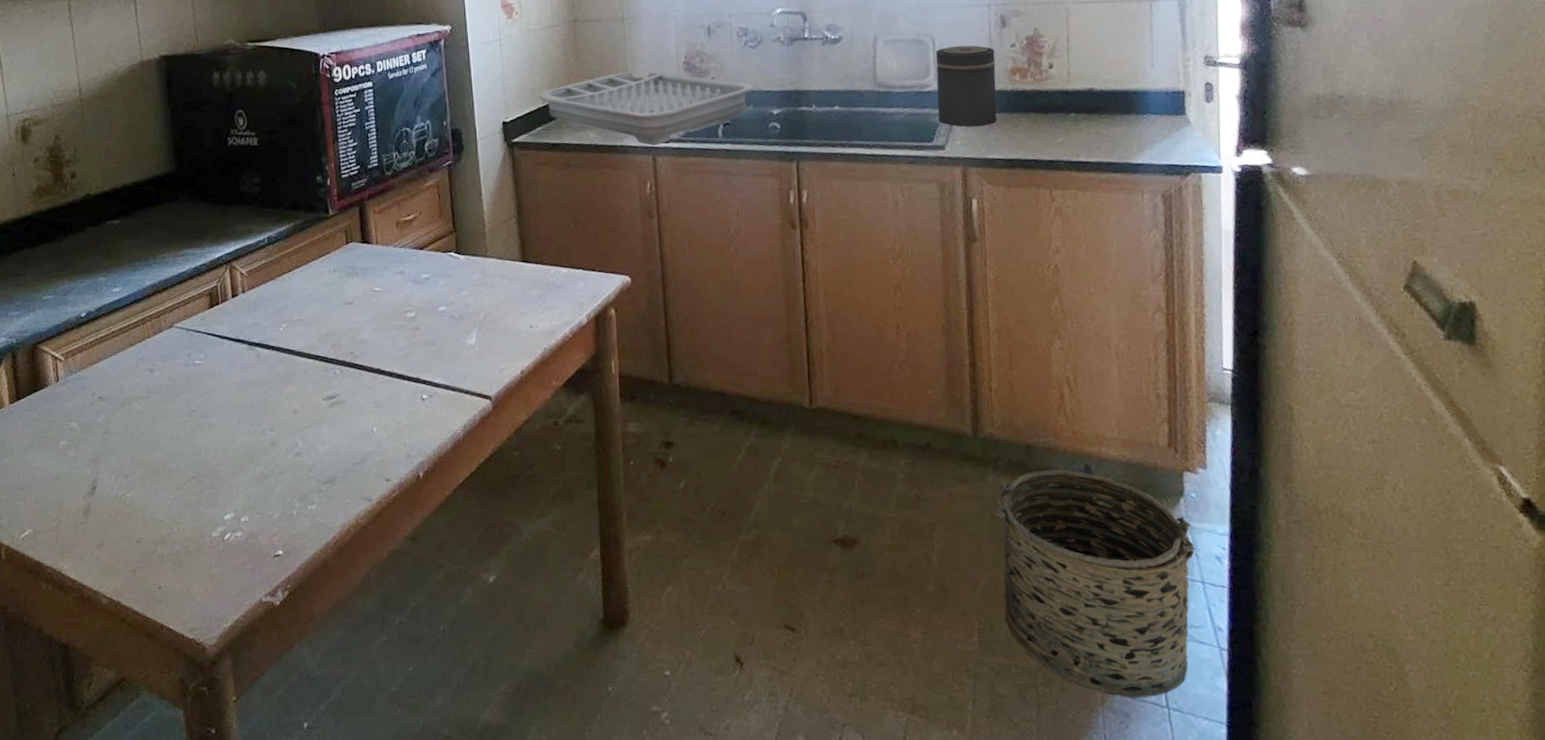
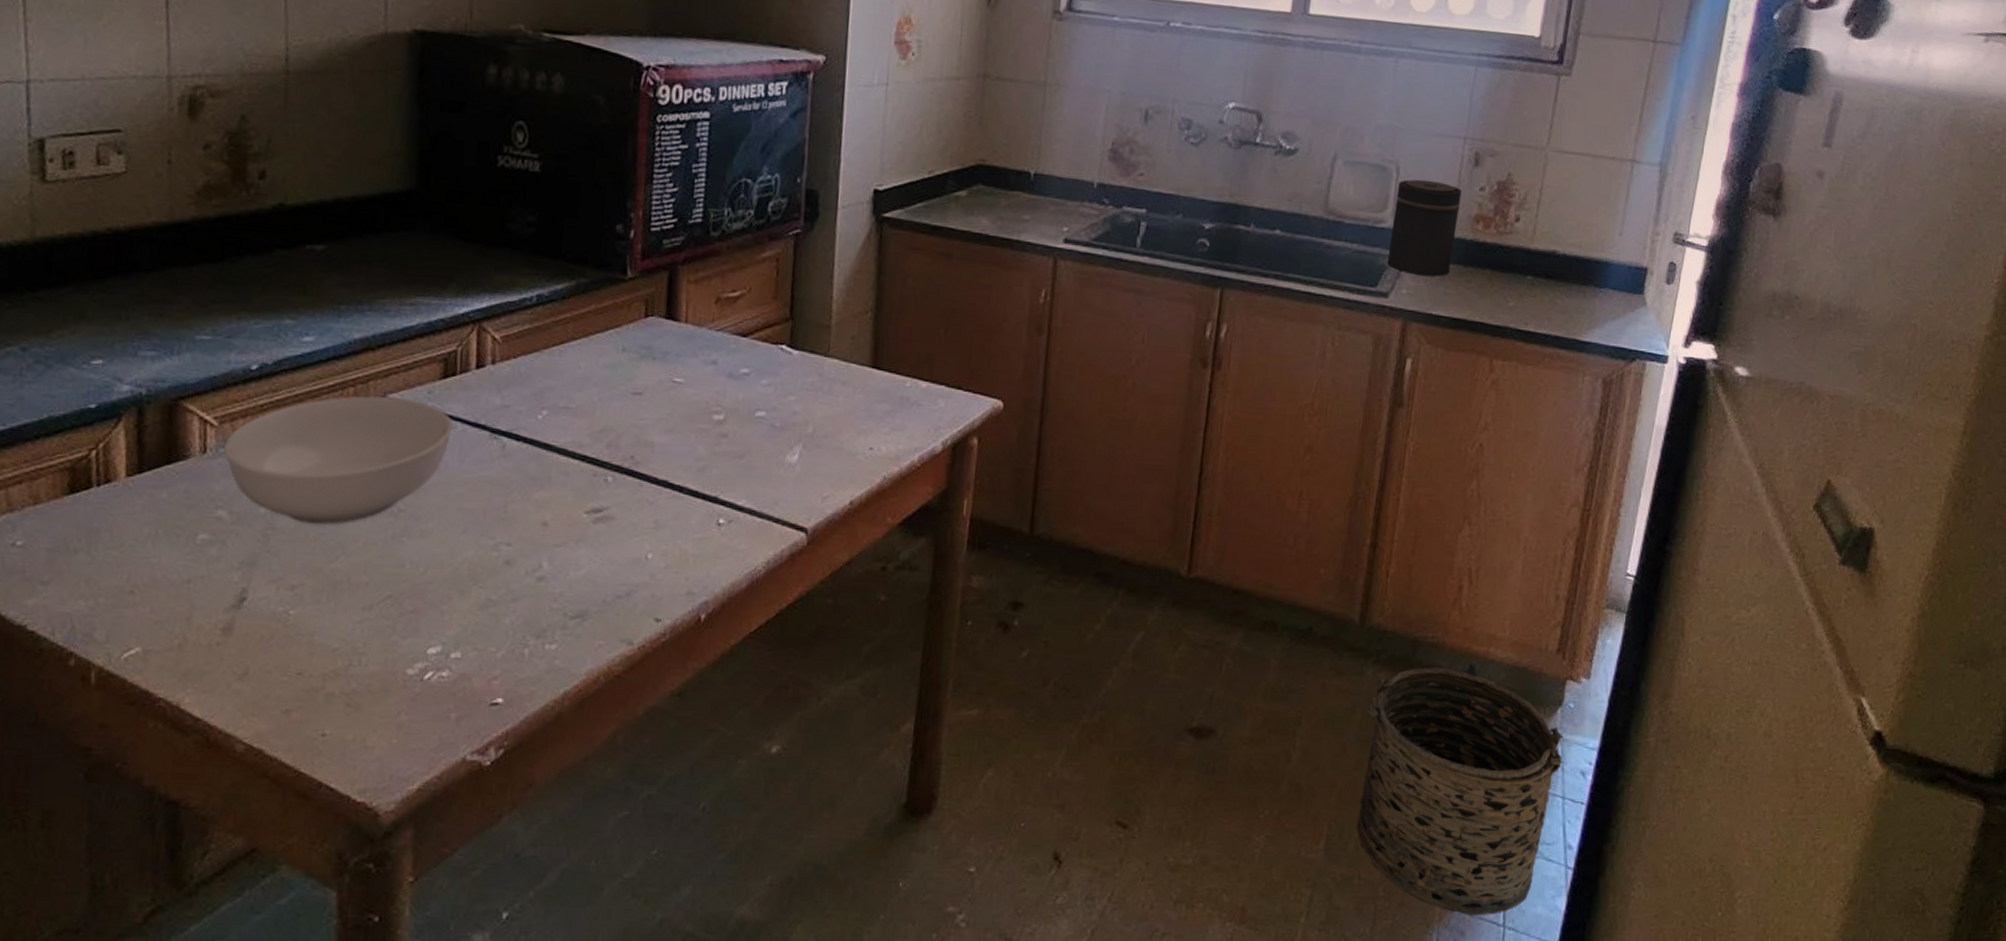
bowl: none [70,326,222,427] -> present [223,396,454,525]
dish rack: present [538,70,755,147] -> none [924,149,1188,247]

